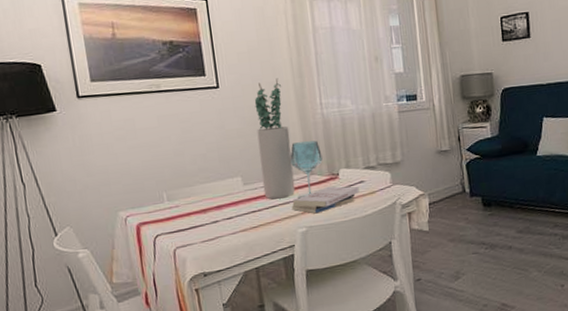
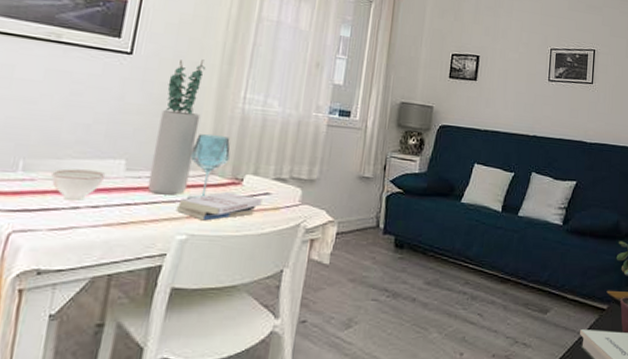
bowl: none [189,189,230,218] -> present [51,168,106,202]

